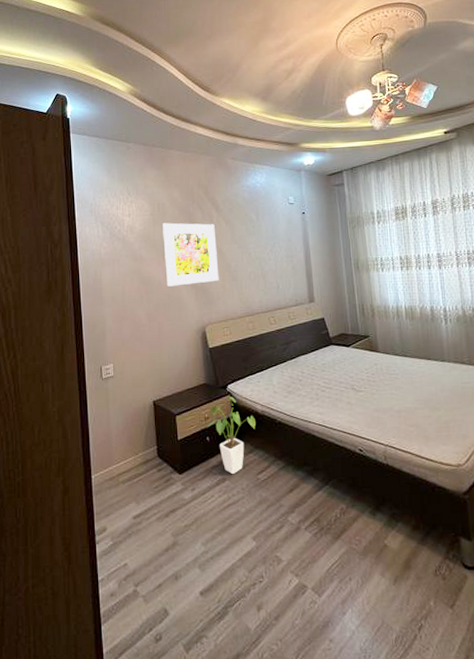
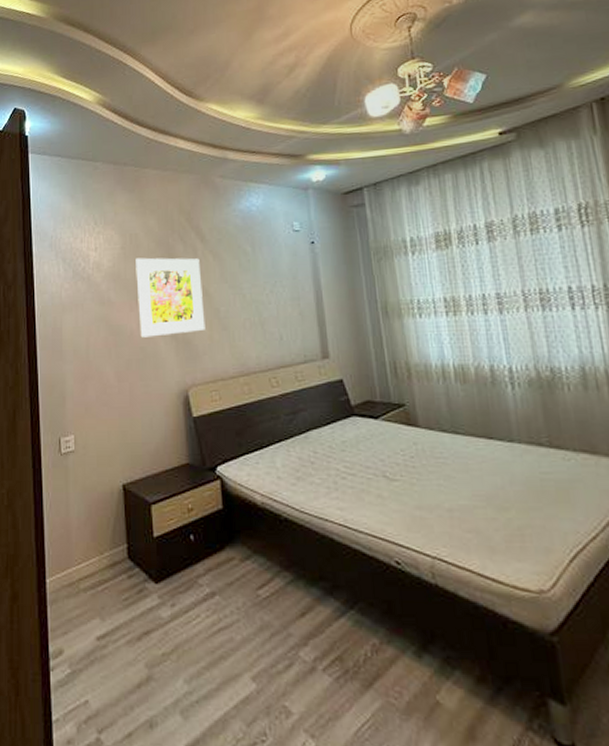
house plant: present [207,395,256,475] -> none [191,480,254,588]

